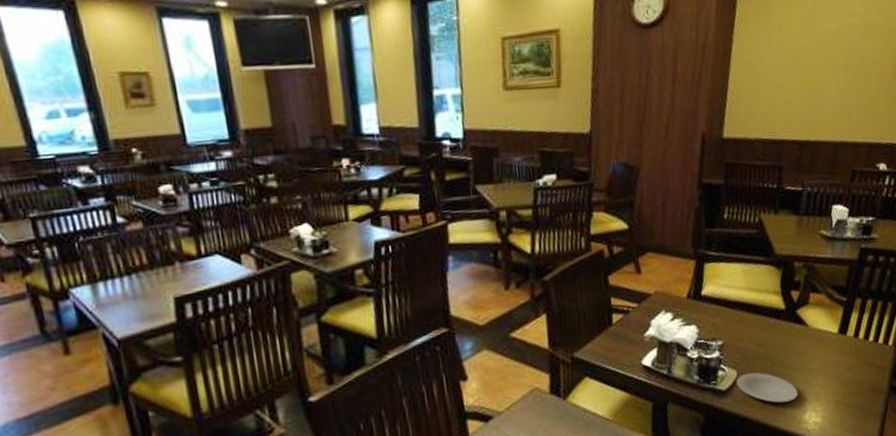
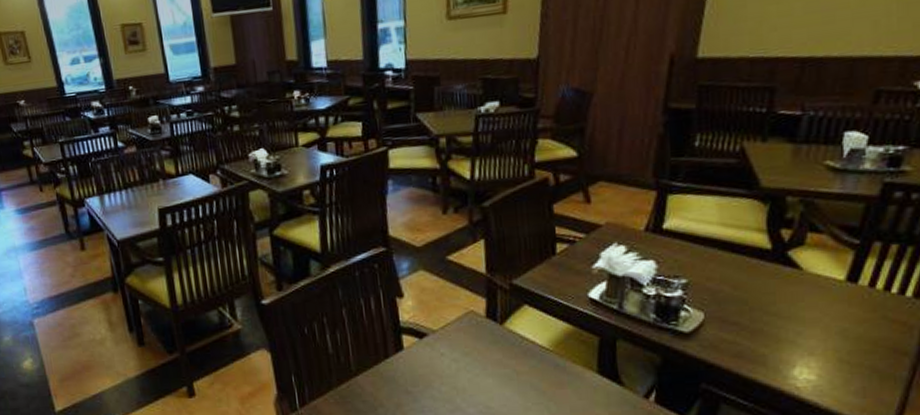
plate: present [736,372,799,403] -> none [703,316,786,353]

